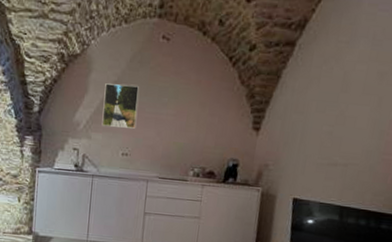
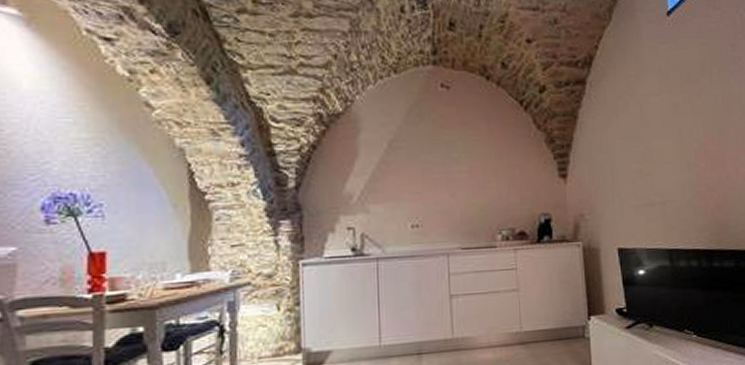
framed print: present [102,83,139,129] -> none [379,142,425,196]

